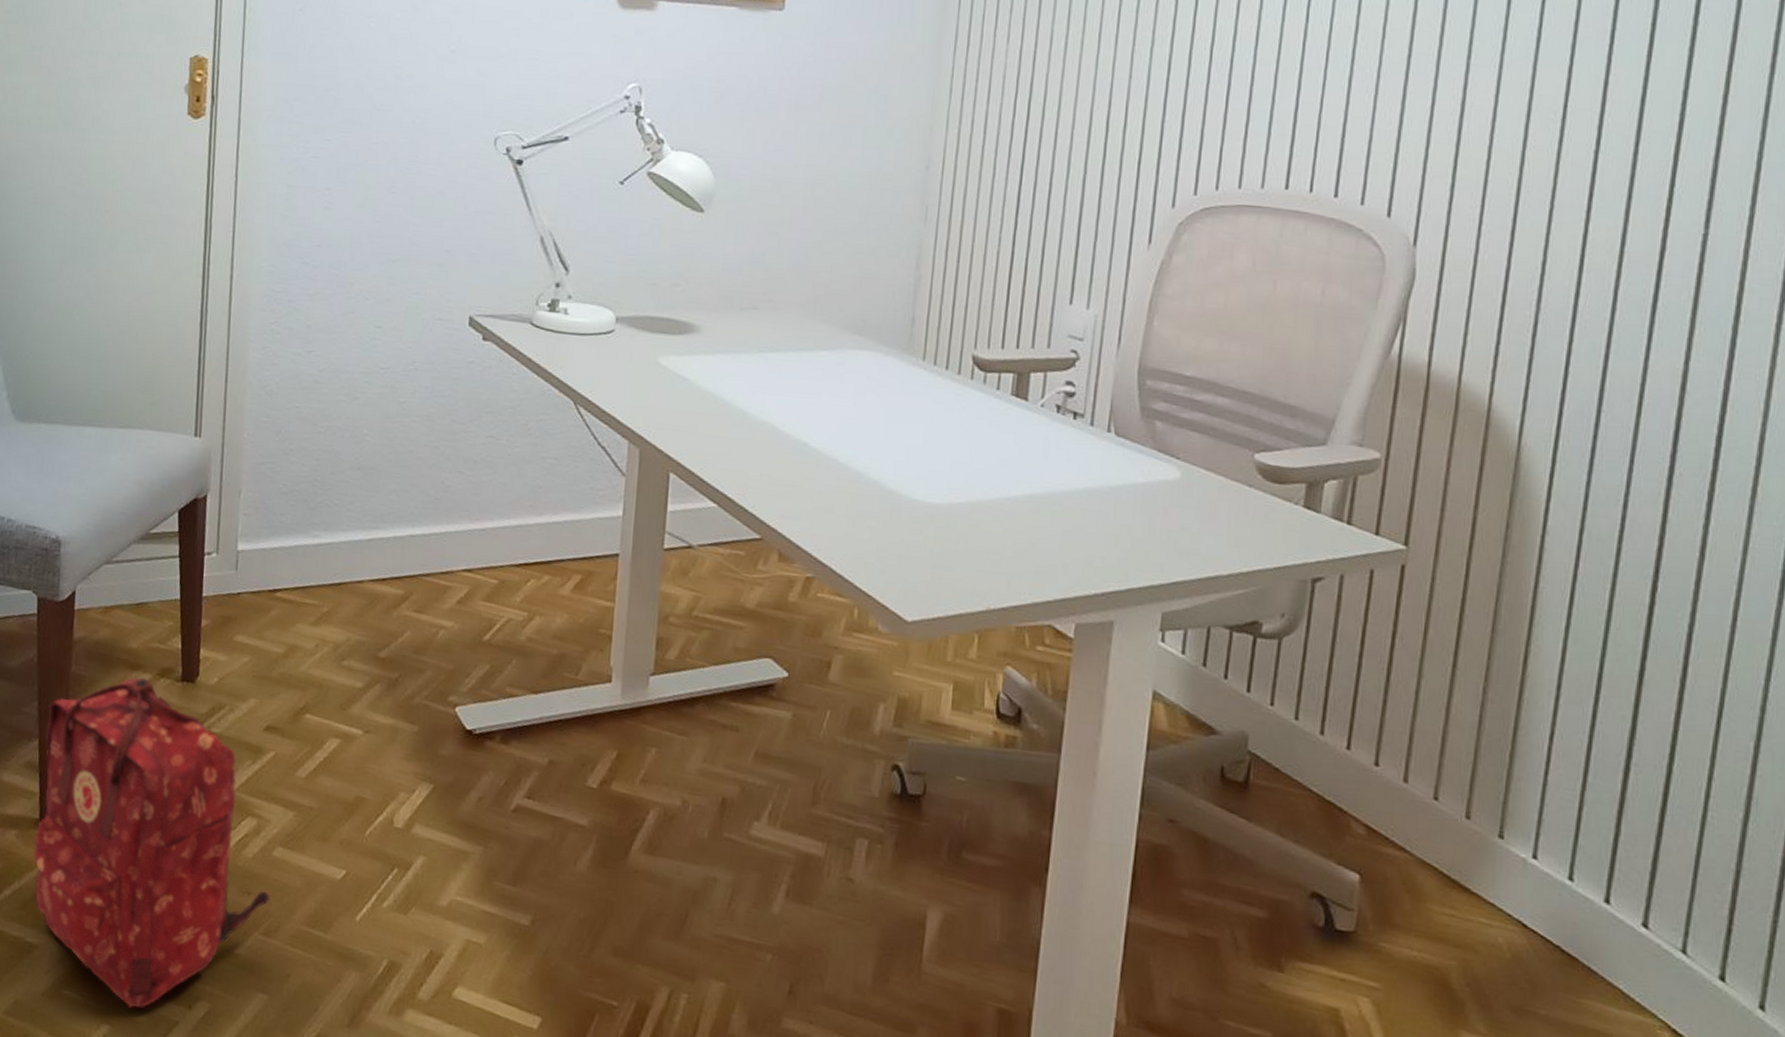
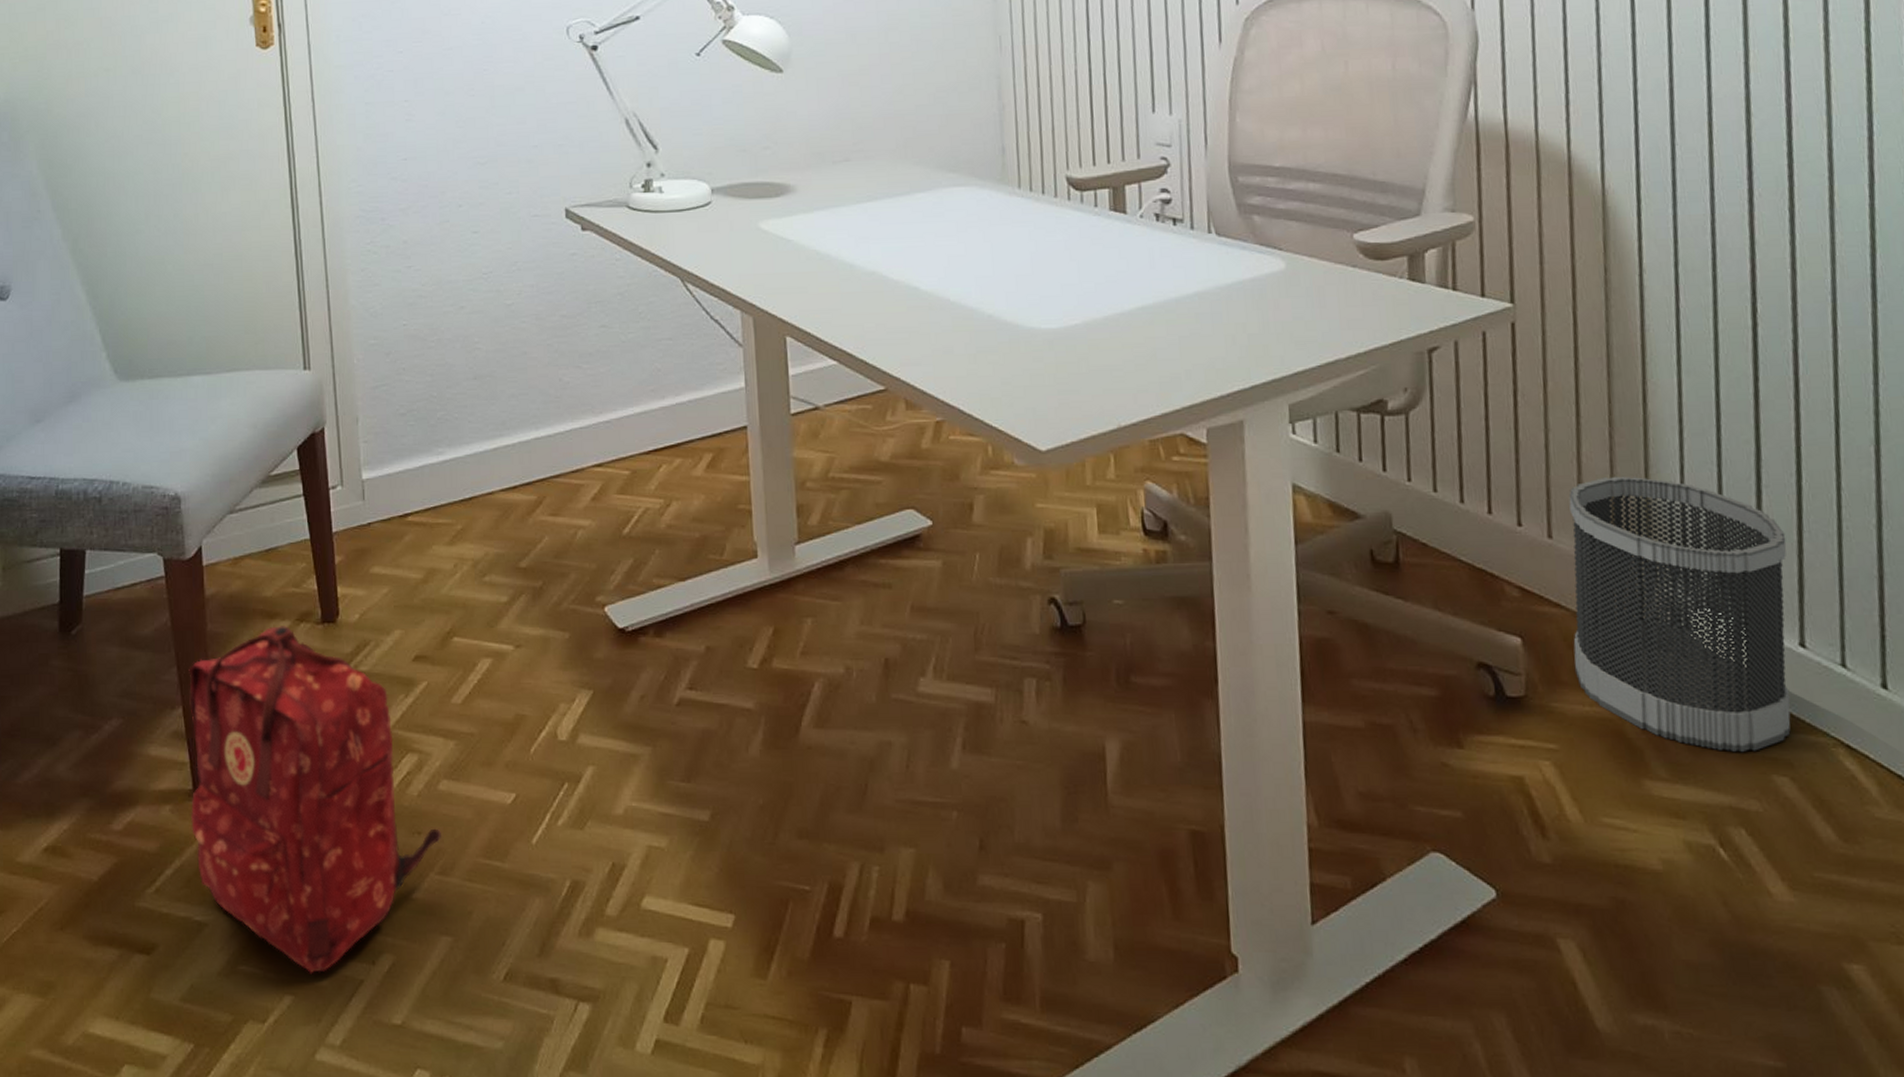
wastebasket: none [1408,731,1647,1021] -> present [1568,476,1791,753]

